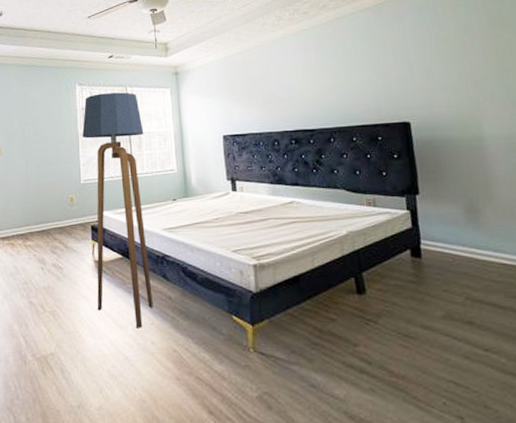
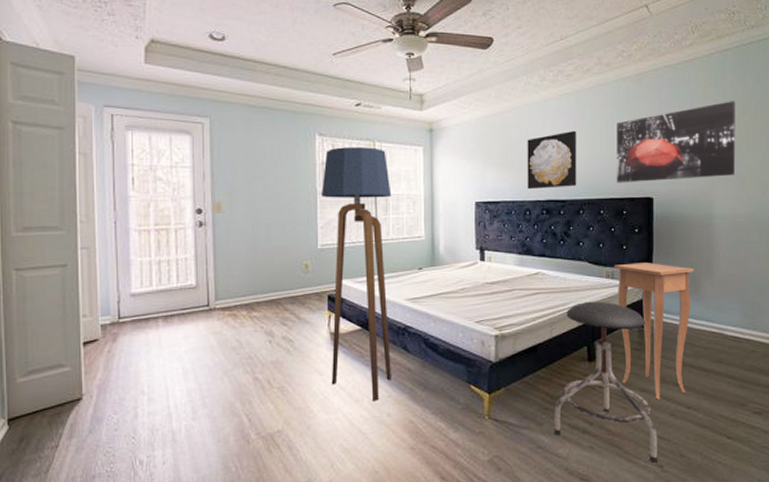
wall art: none [269,62,325,121] -> present [527,130,577,190]
stool: none [325,229,457,413] -> present [554,301,658,463]
wall art: none [360,20,503,110] -> present [617,101,736,183]
side table: none [374,189,481,339] -> present [614,263,694,400]

